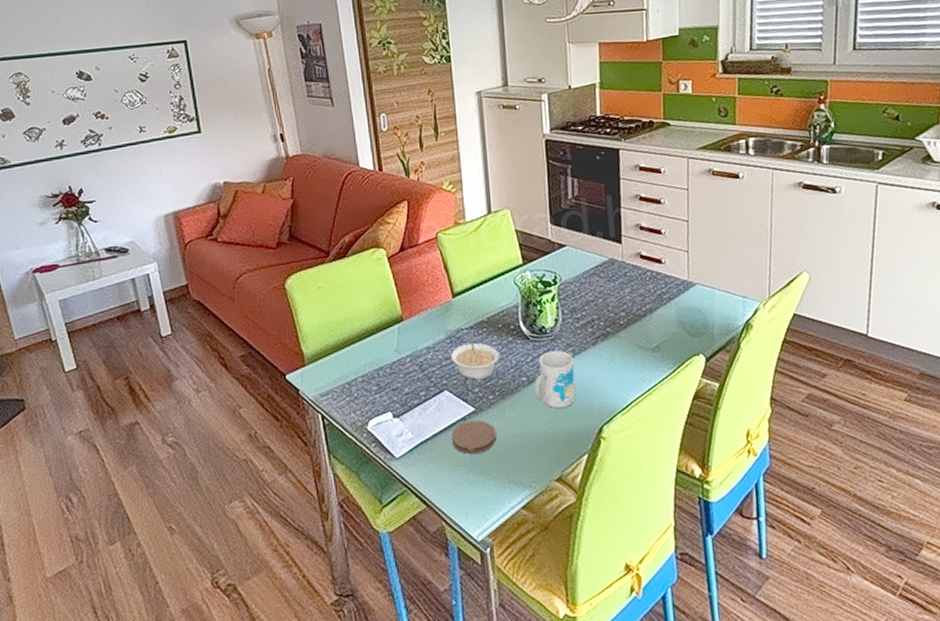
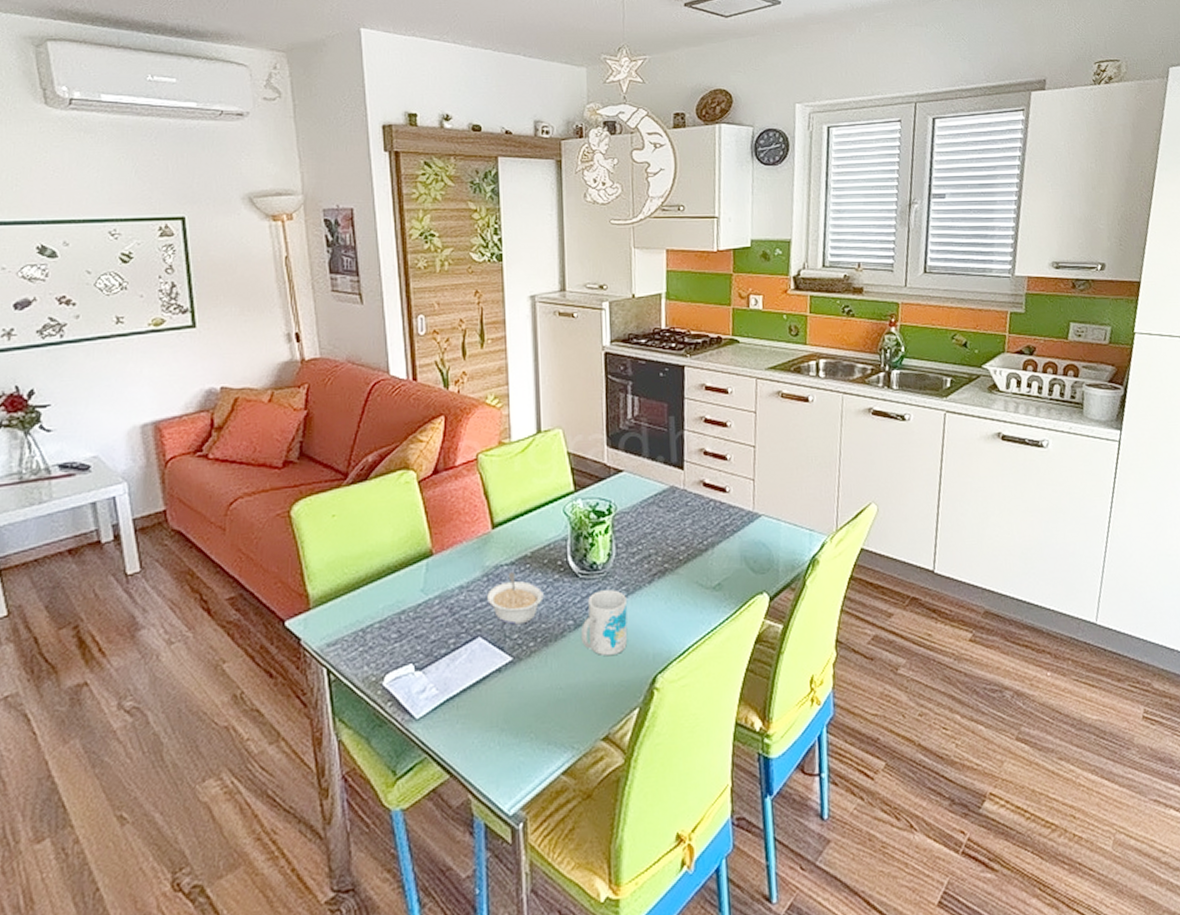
coaster: present [451,421,496,455] -> none [483,672,536,713]

